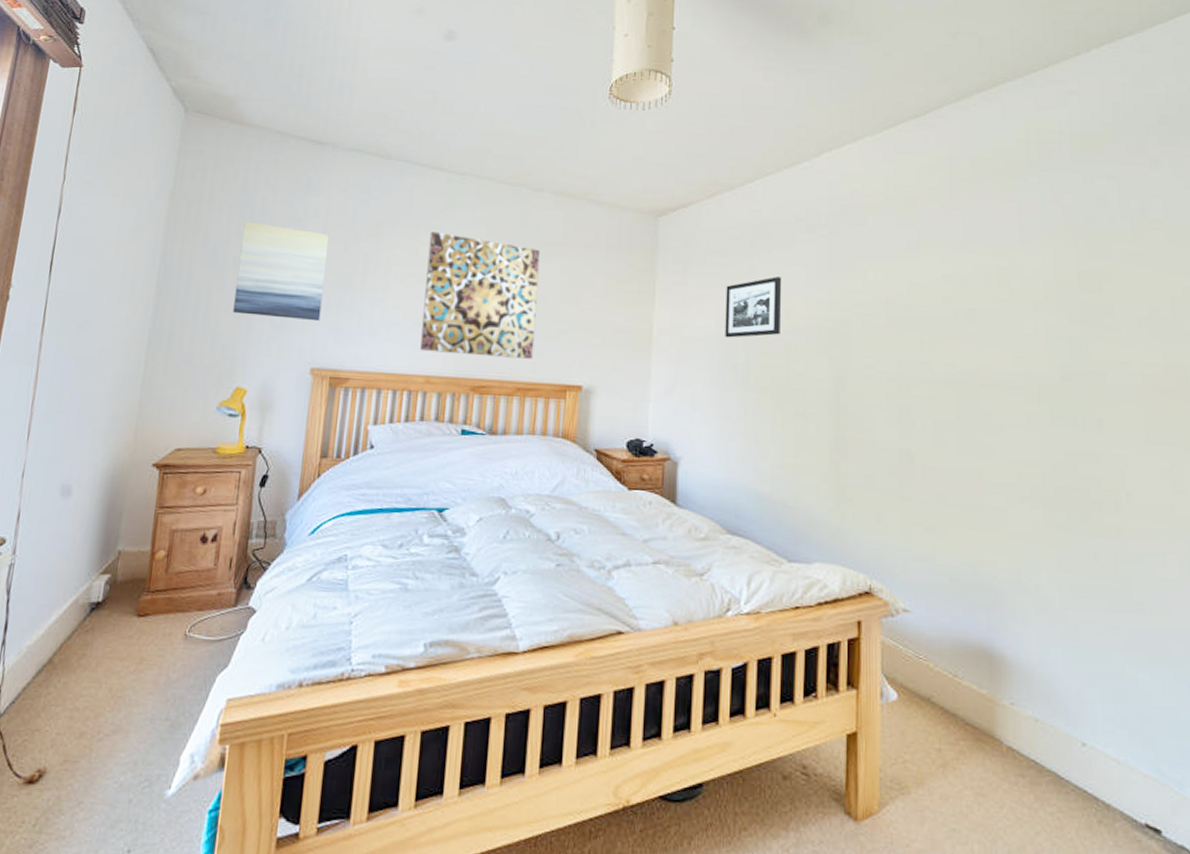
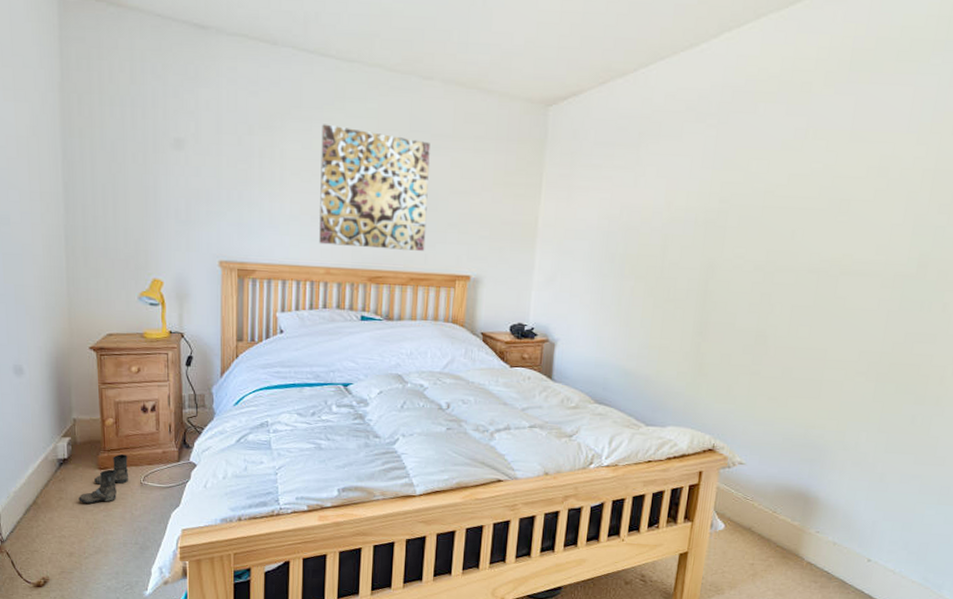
boots: none [105,597,175,663] -> present [78,454,129,504]
wall art: present [233,221,329,322] -> none [137,115,223,216]
picture frame: present [725,277,782,338] -> none [606,168,666,230]

